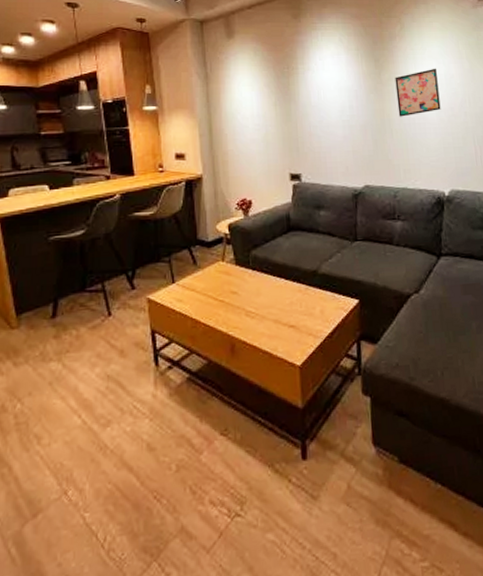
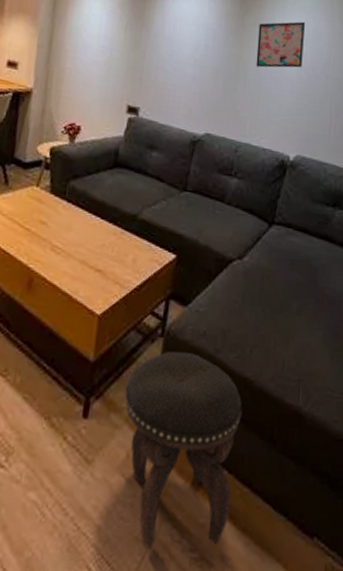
footstool: none [335,384,450,566] -> present [124,351,243,548]

